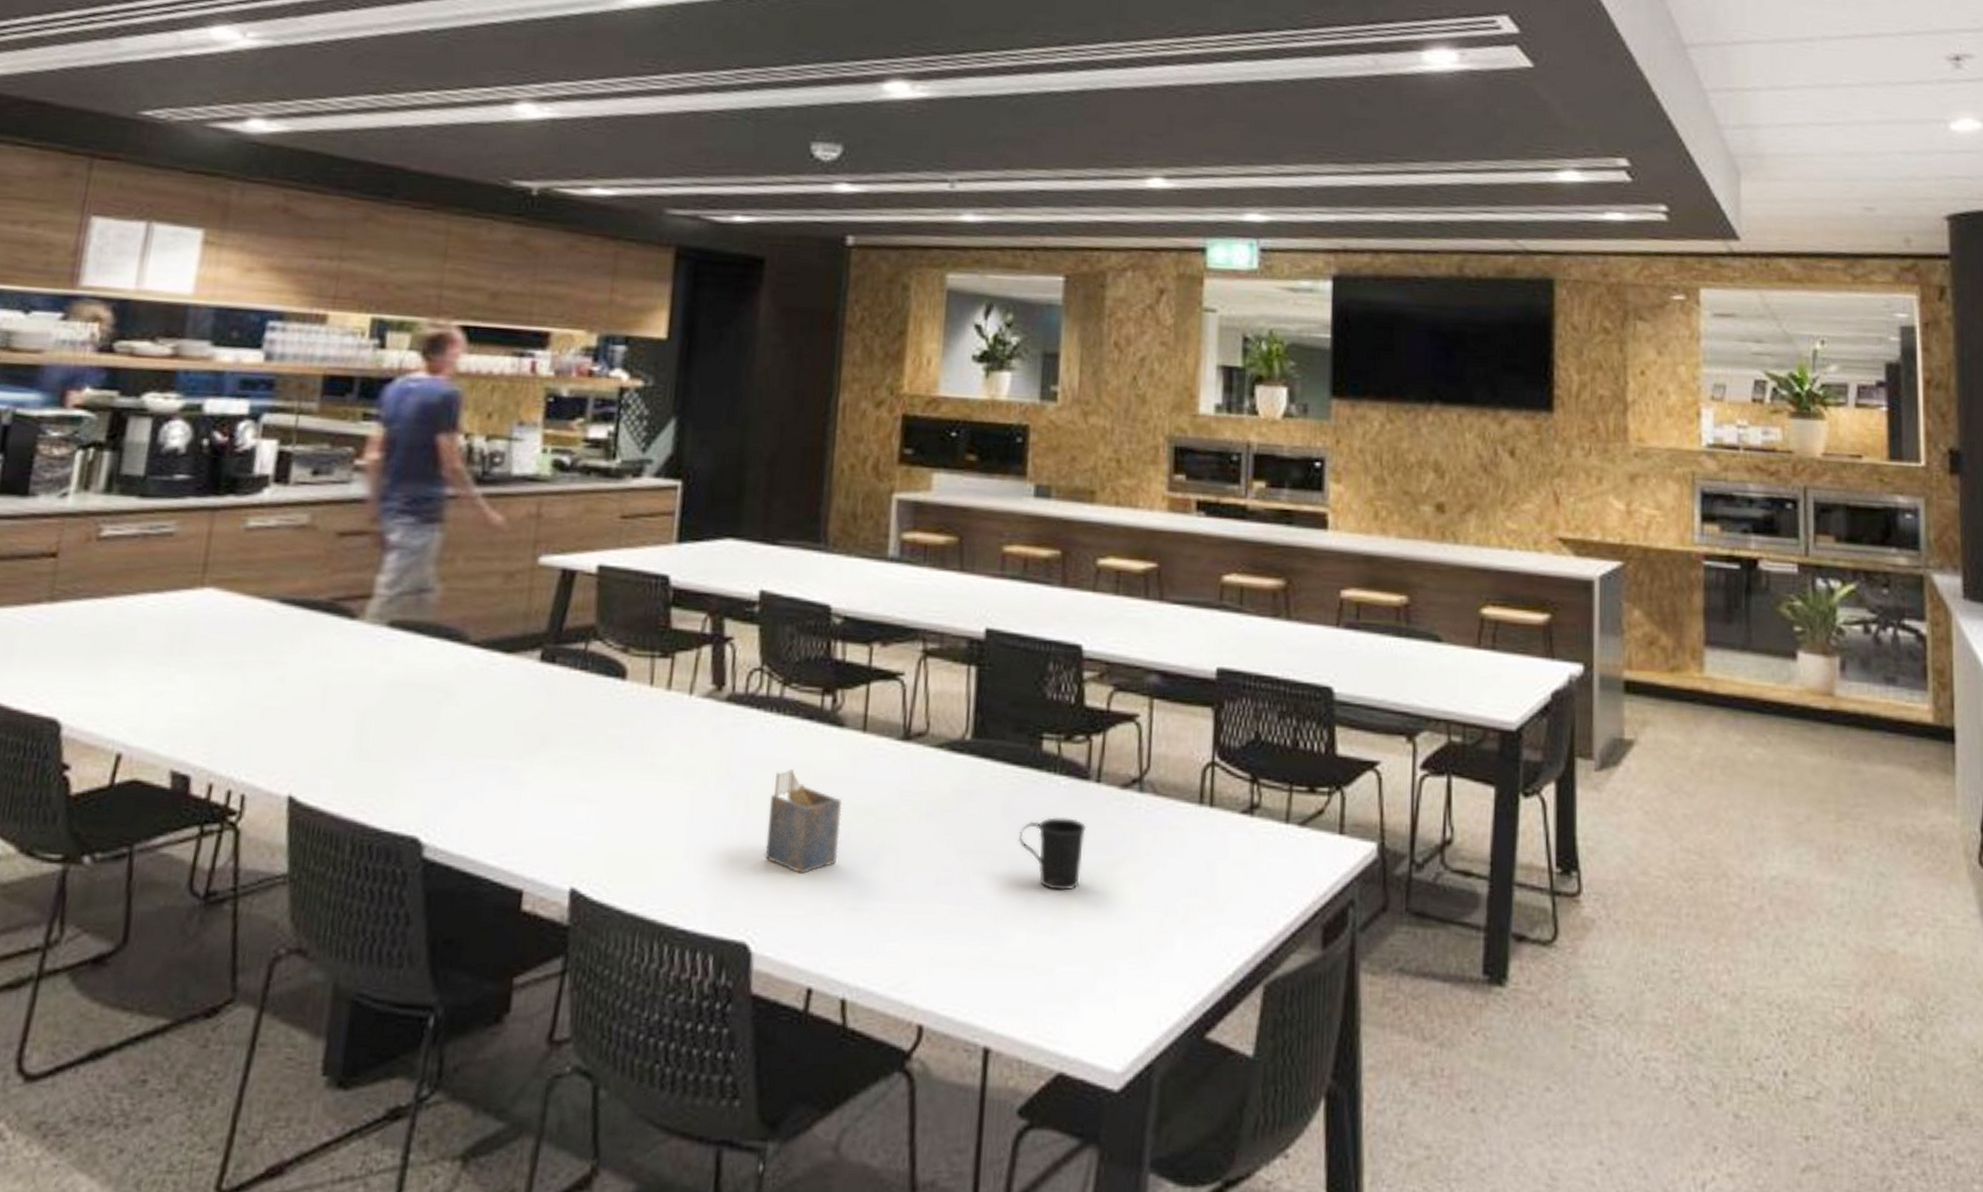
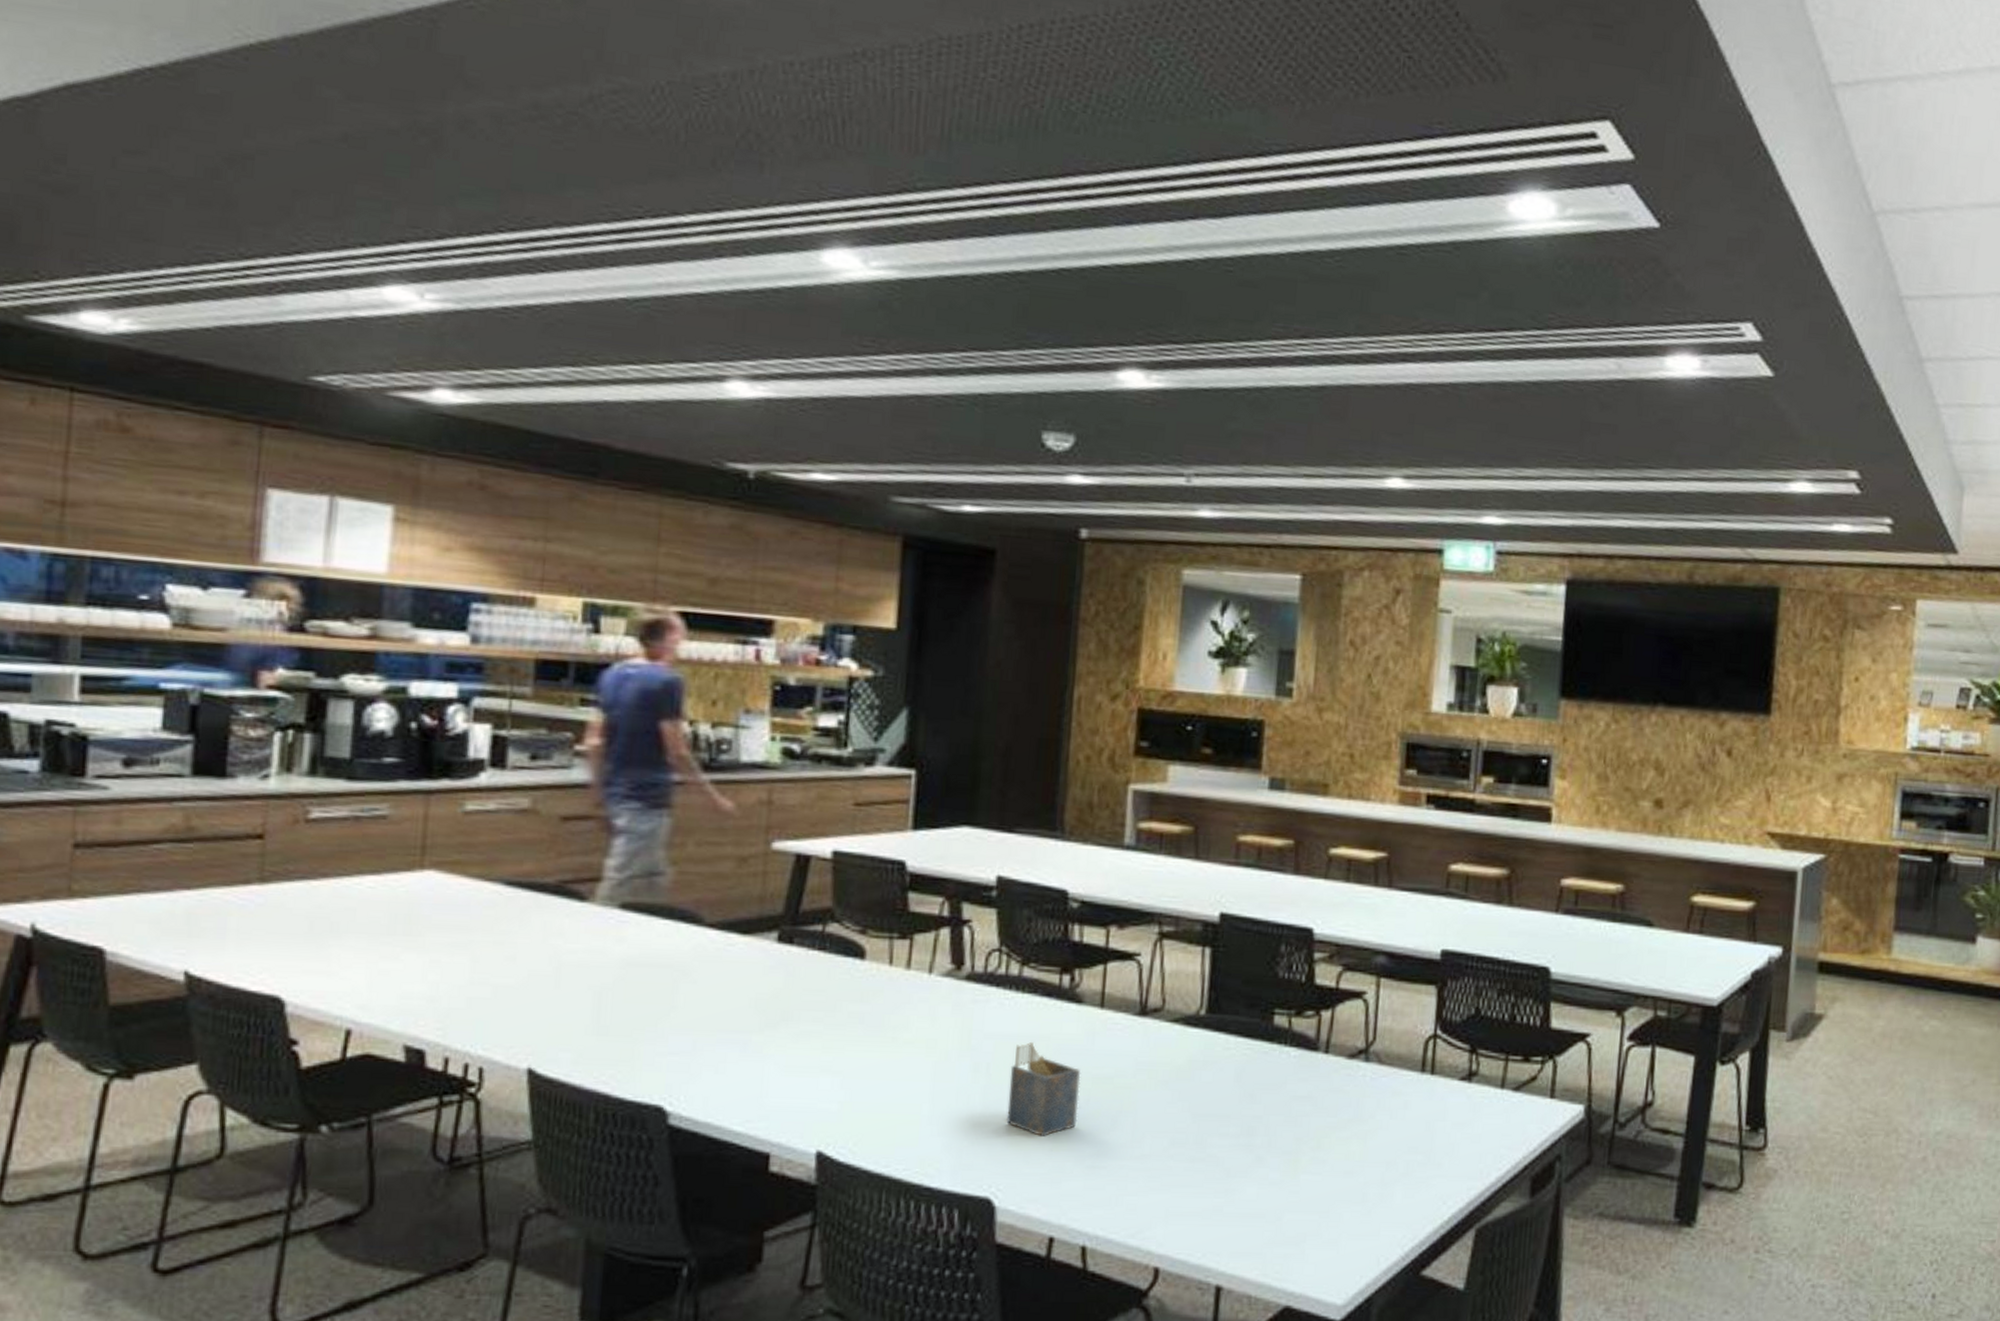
mug: present [1017,817,1086,891] -> none [1249,1084,1314,1149]

